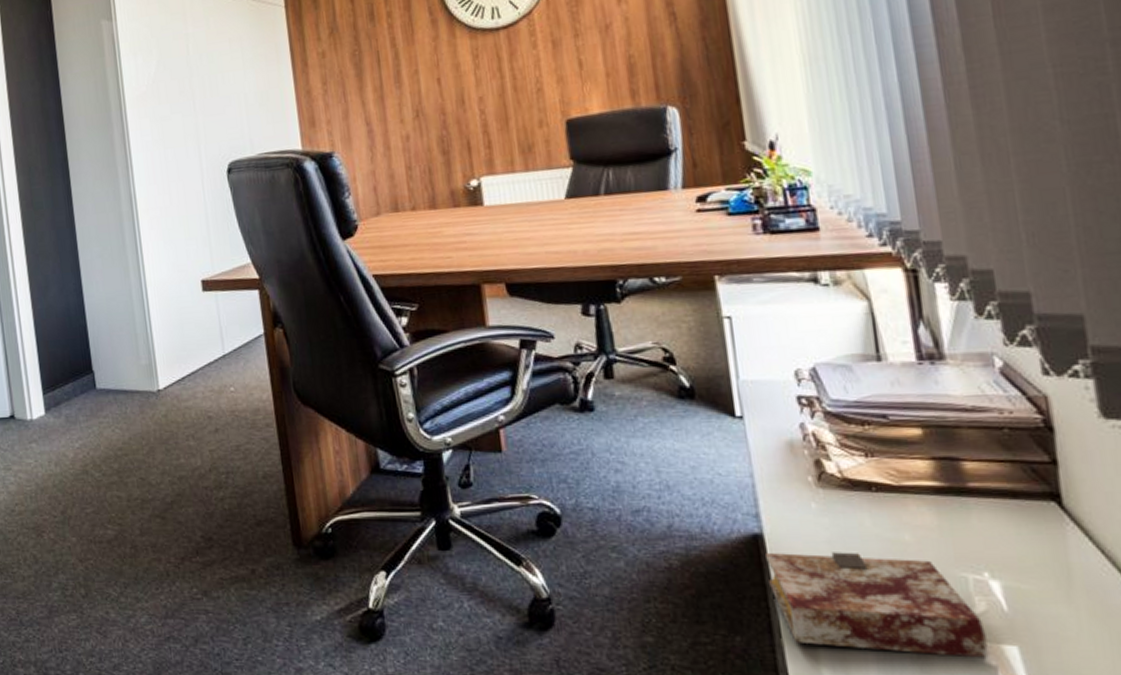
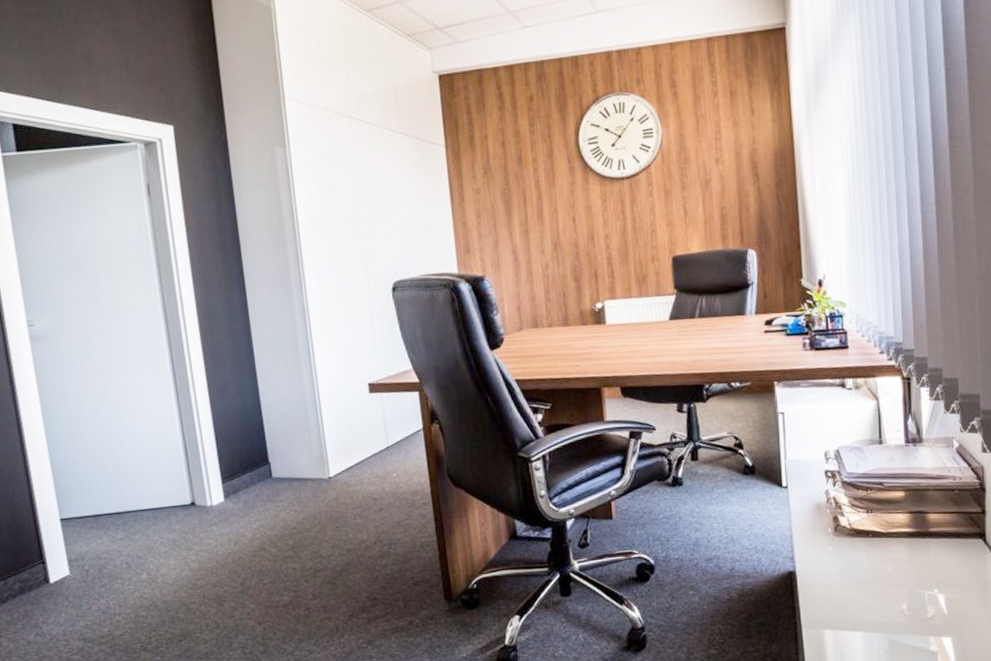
book: present [765,552,988,658] -> none [796,580,933,648]

